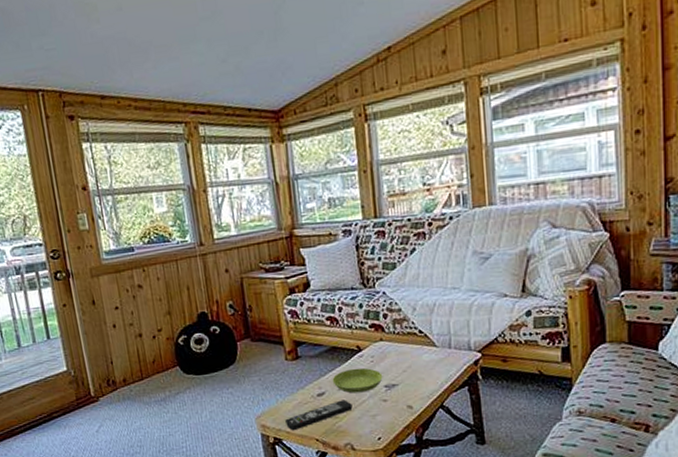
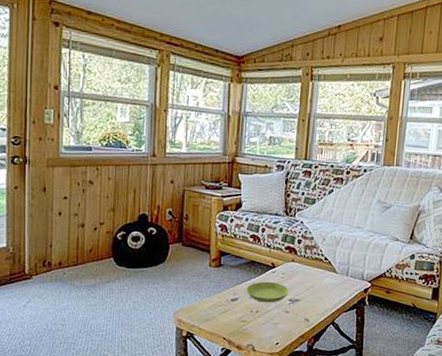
remote control: present [285,400,353,431] -> none [199,307,260,328]

